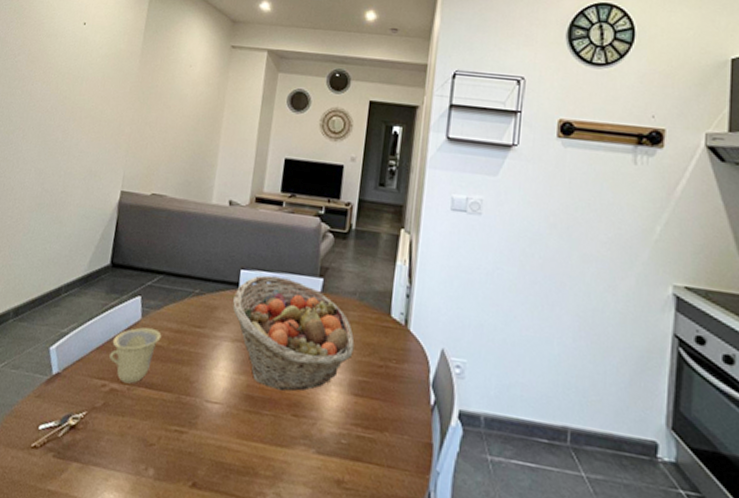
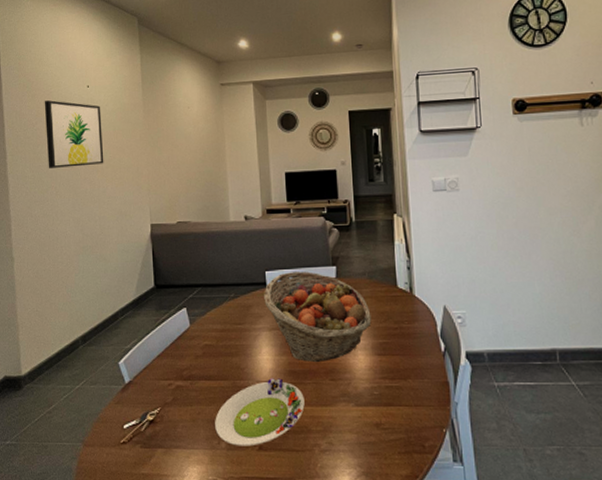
wall art: none [20,31,93,113] -> present [44,100,104,168]
cup: present [109,327,162,384] -> none [169,331,210,379]
salad plate: none [145,400,258,481] -> present [215,378,305,446]

